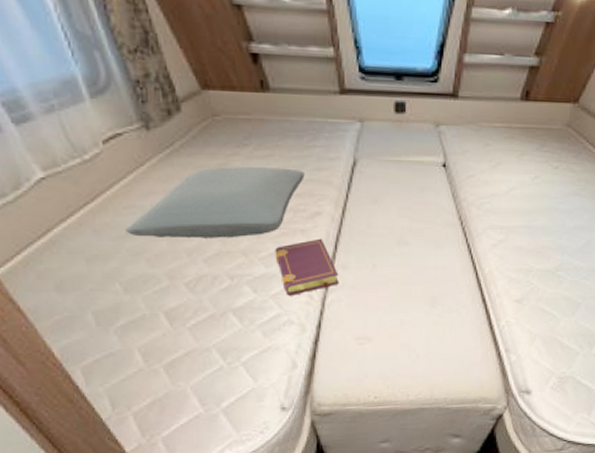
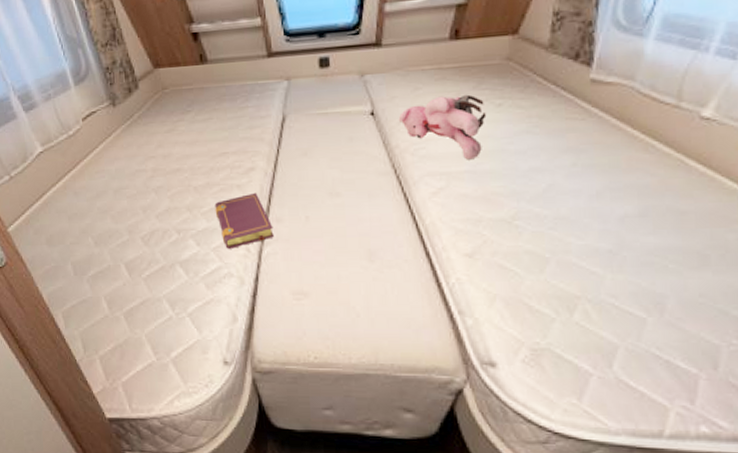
pillow: present [124,166,305,239] -> none [96,128,239,198]
stuffed bear: none [468,154,545,216] -> present [398,94,487,160]

